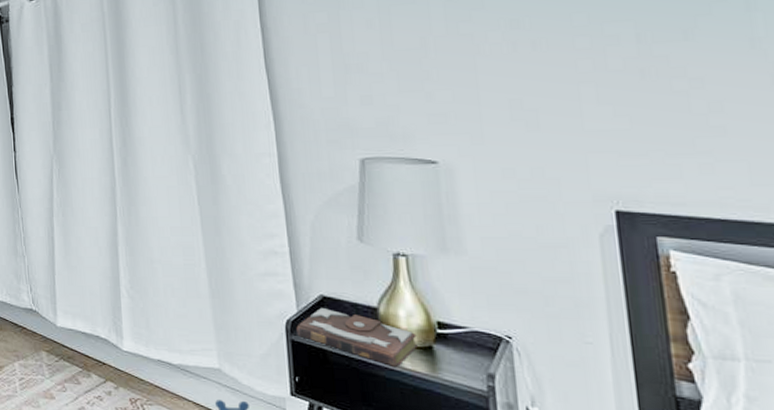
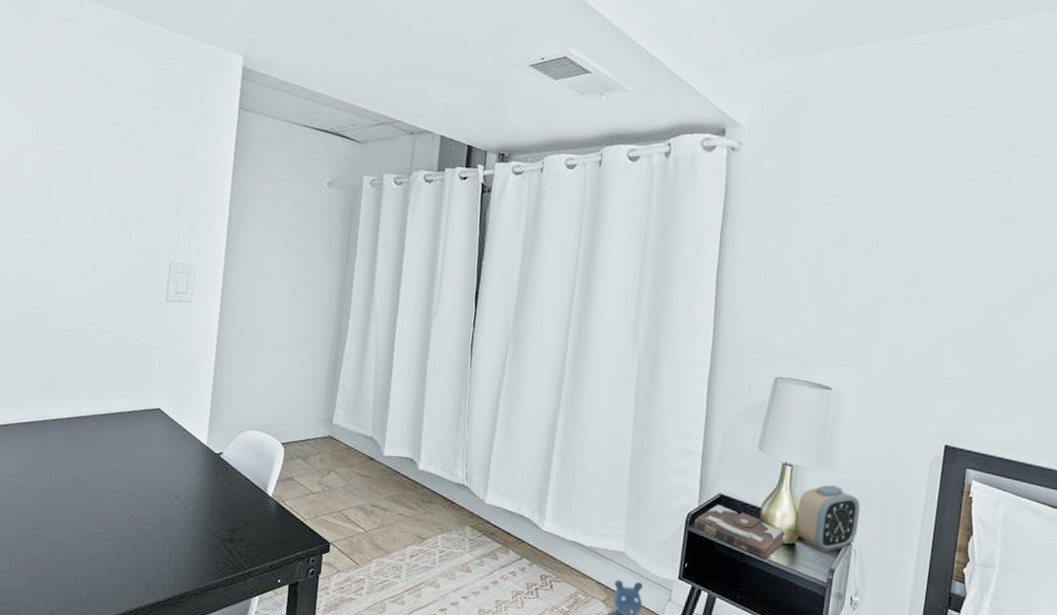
alarm clock: none [424,274,515,355] -> present [795,485,860,553]

